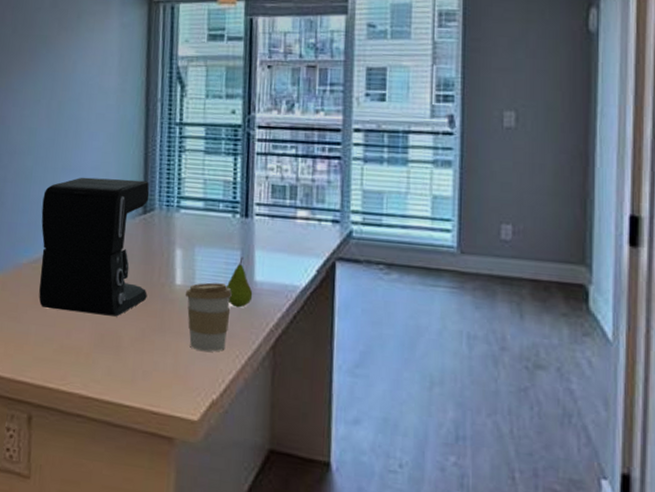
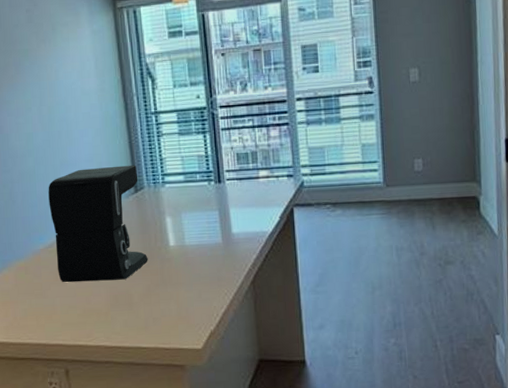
coffee cup: present [185,282,232,352] -> none [178,239,216,295]
fruit: present [226,257,253,308] -> none [210,215,232,256]

